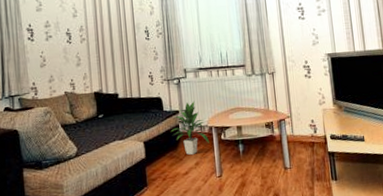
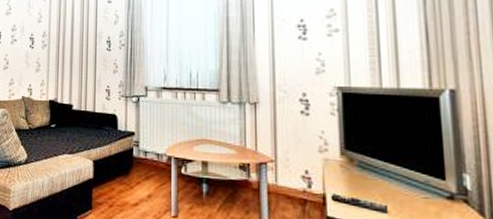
indoor plant: present [171,101,209,155] -> none [124,123,166,186]

